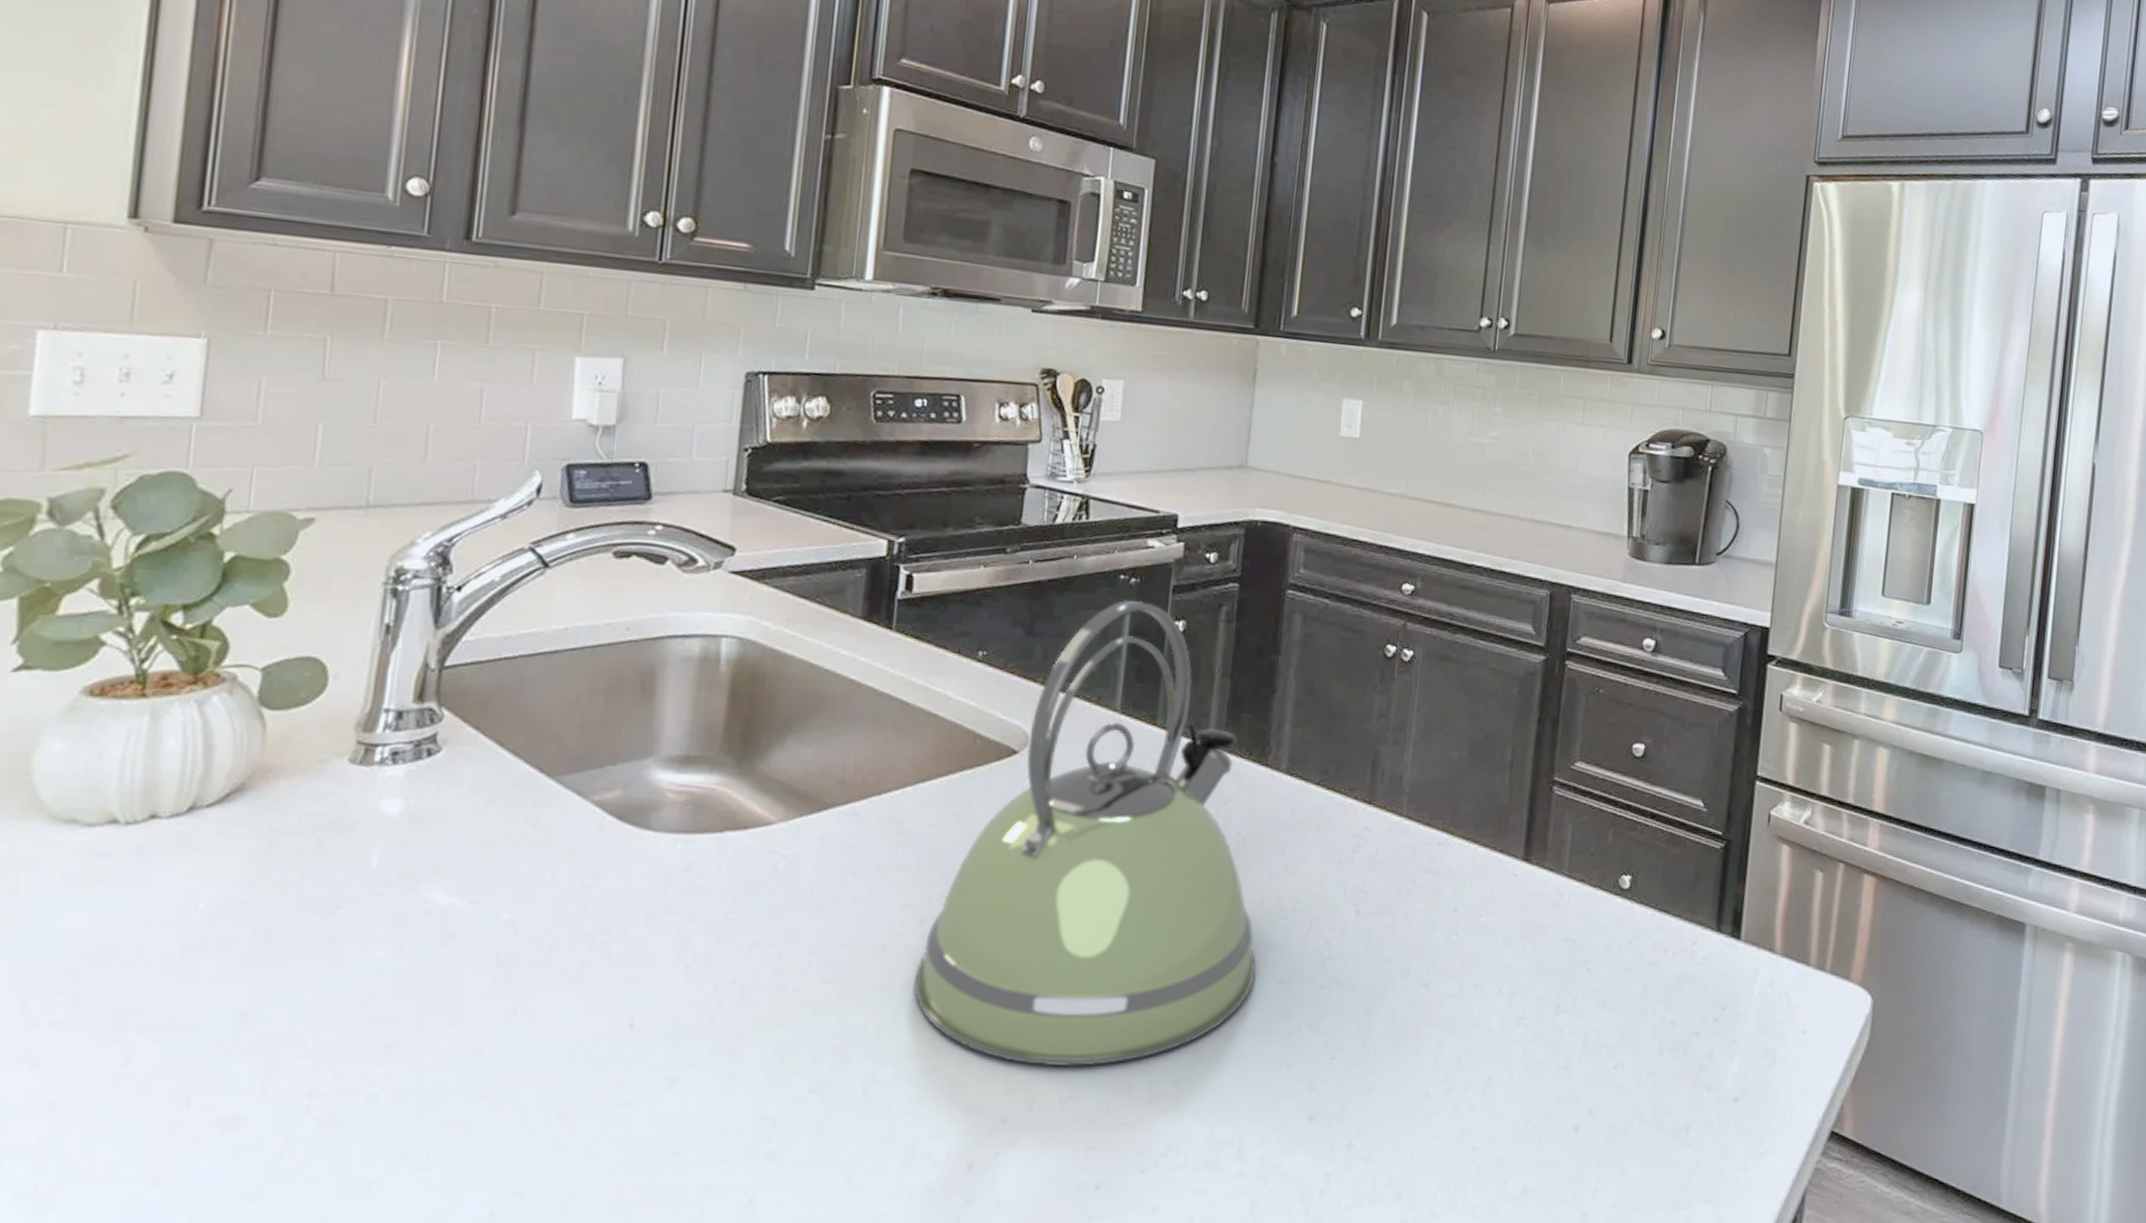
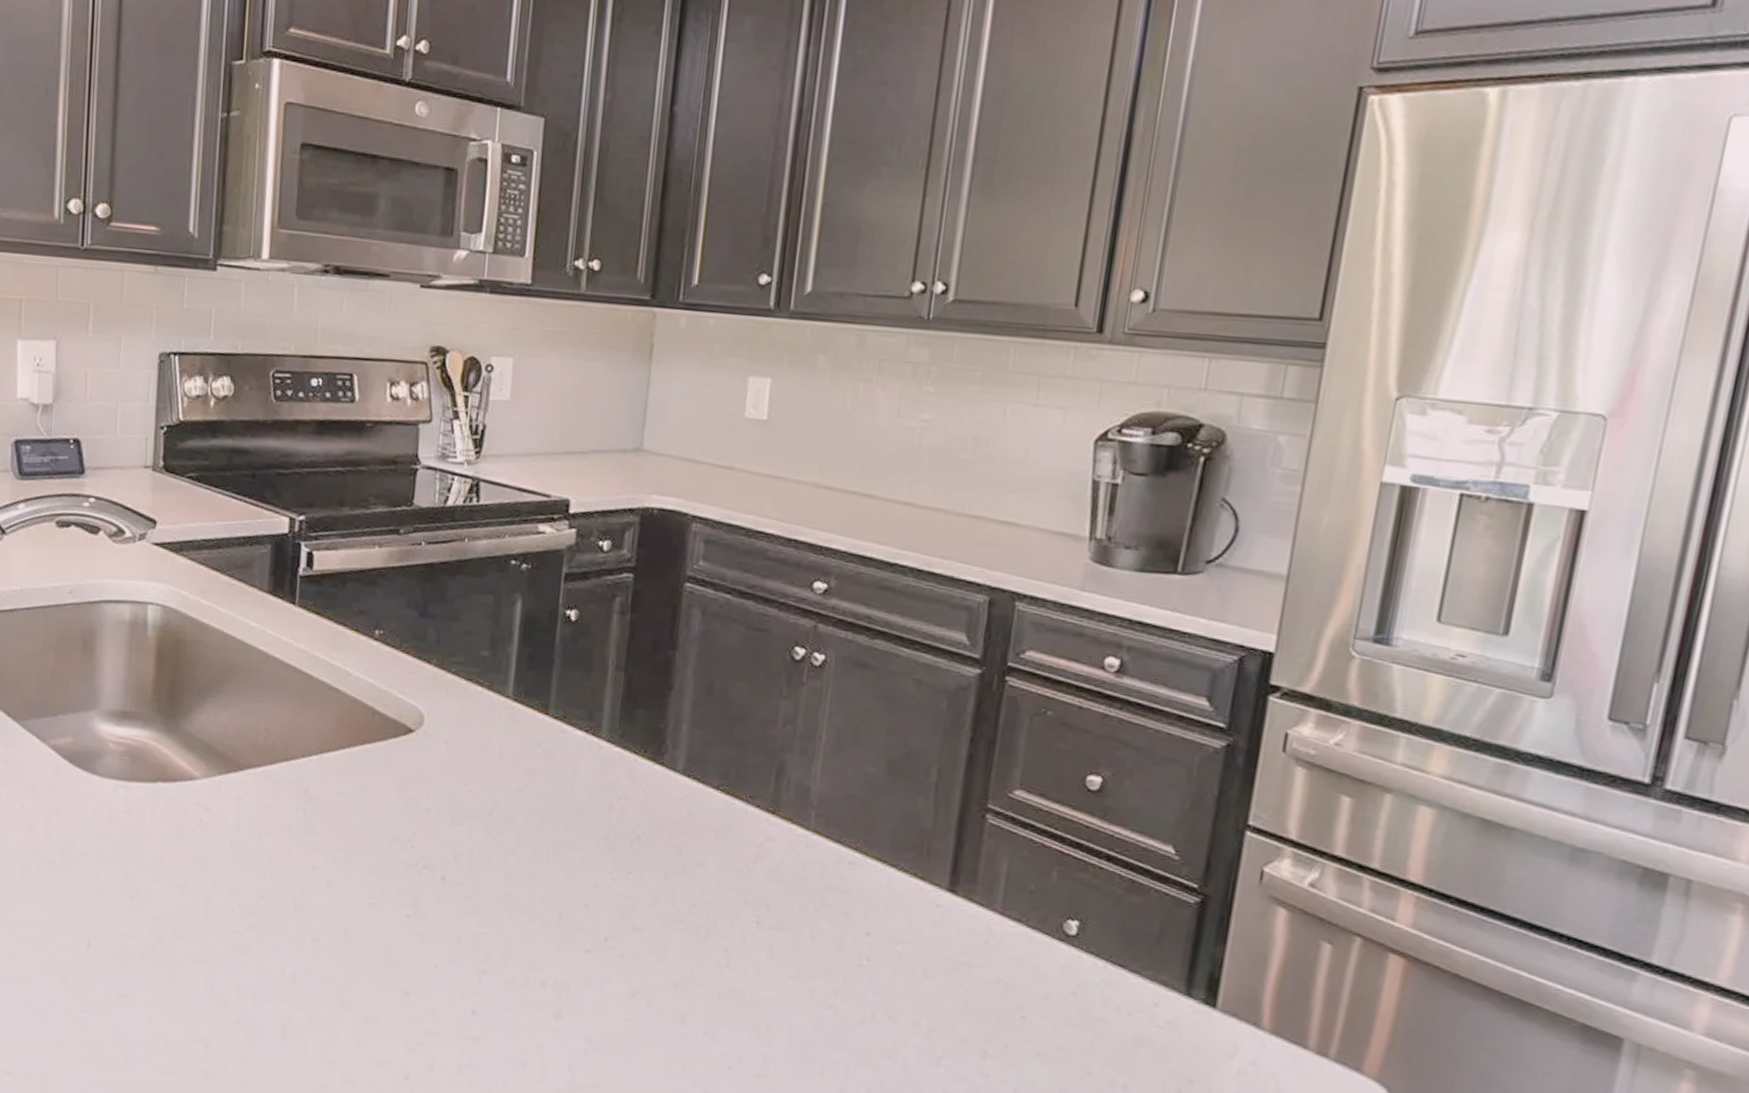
kettle: present [914,599,1256,1067] -> none [323,585,651,1040]

